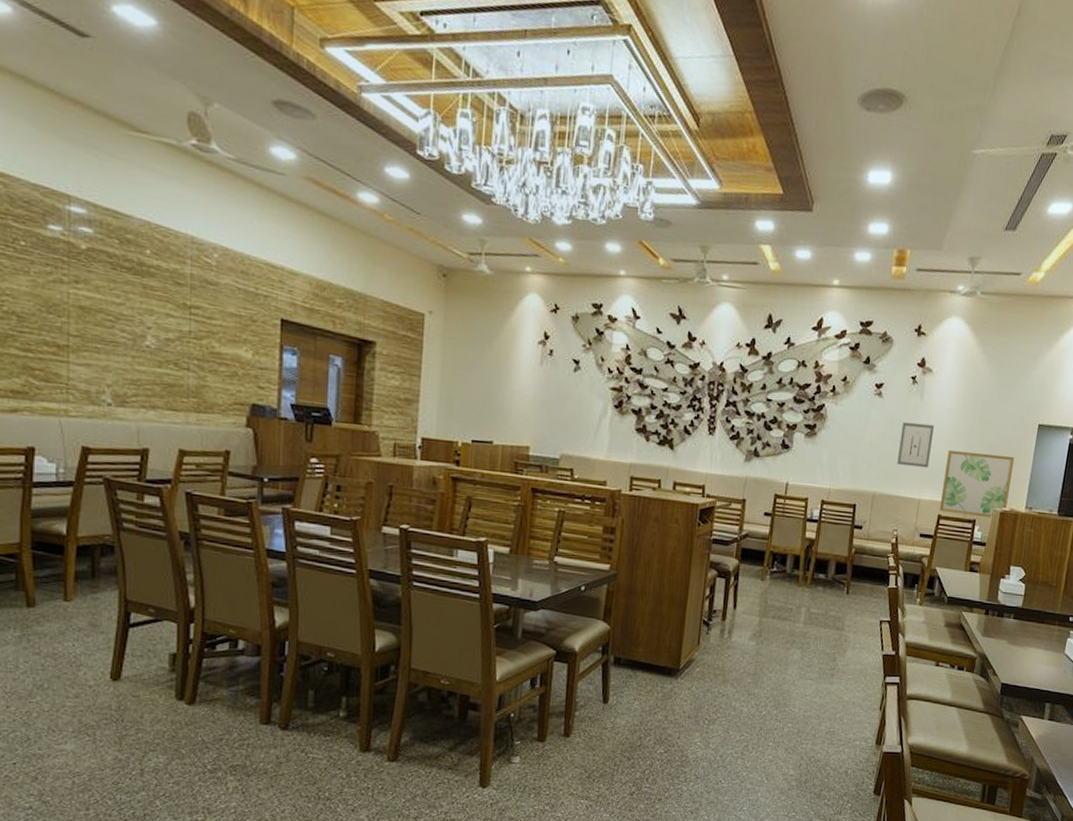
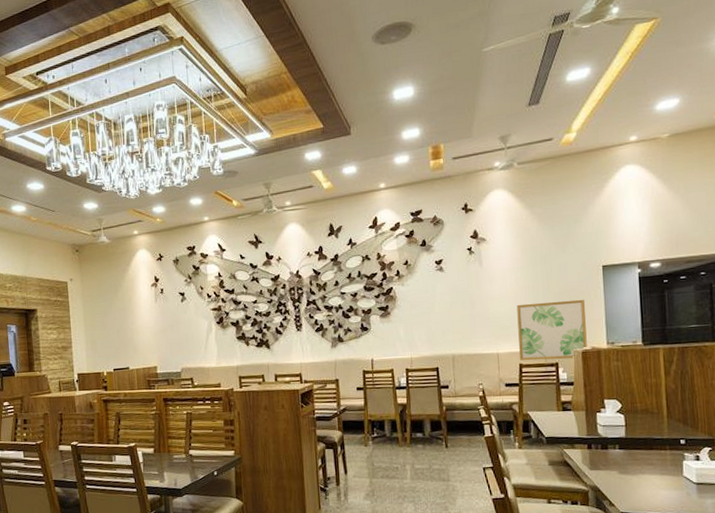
wall art: present [897,421,935,468] -> none [467,286,500,326]

